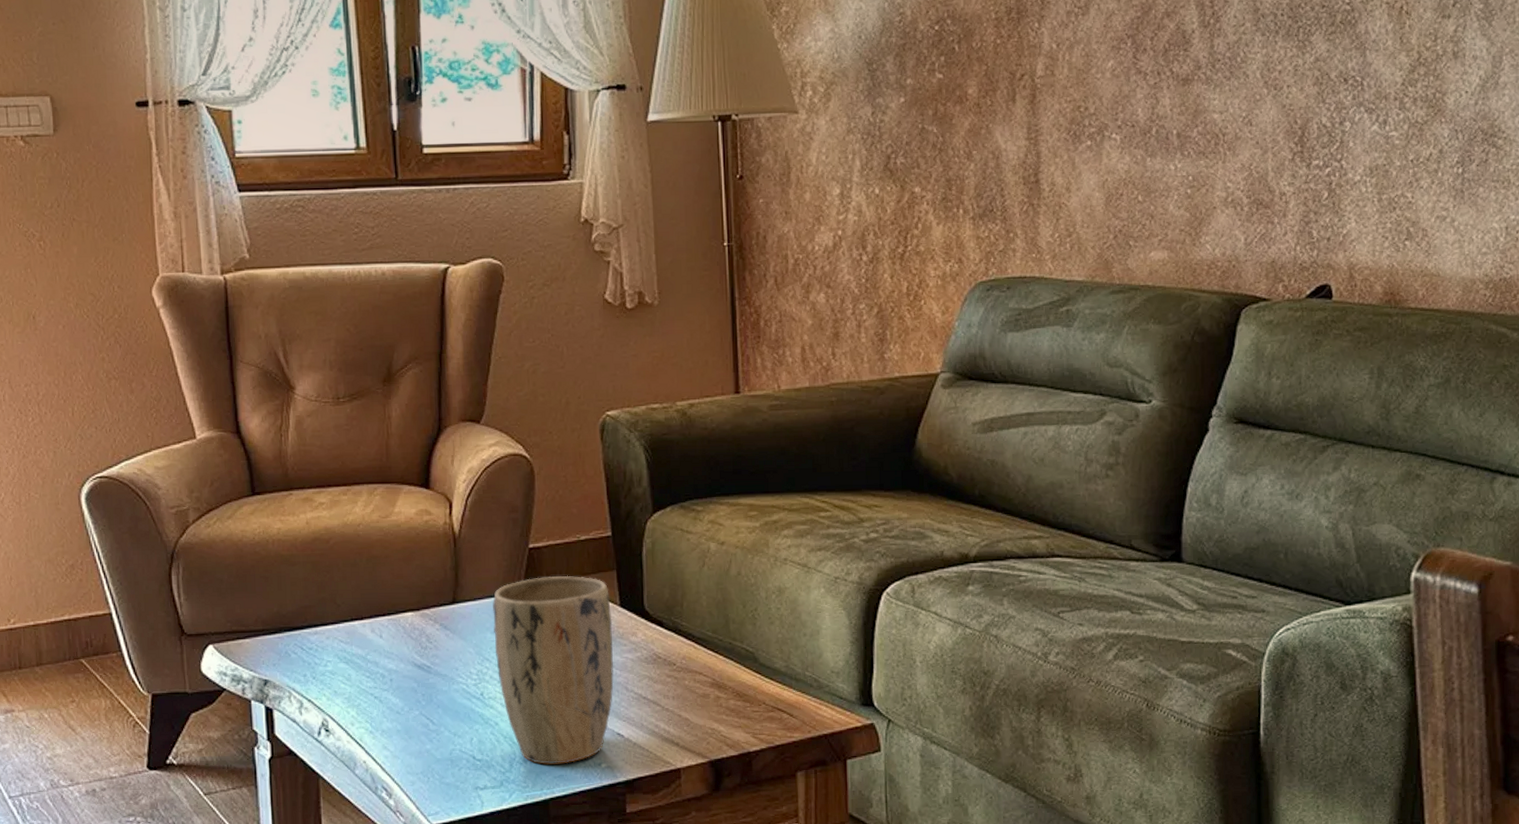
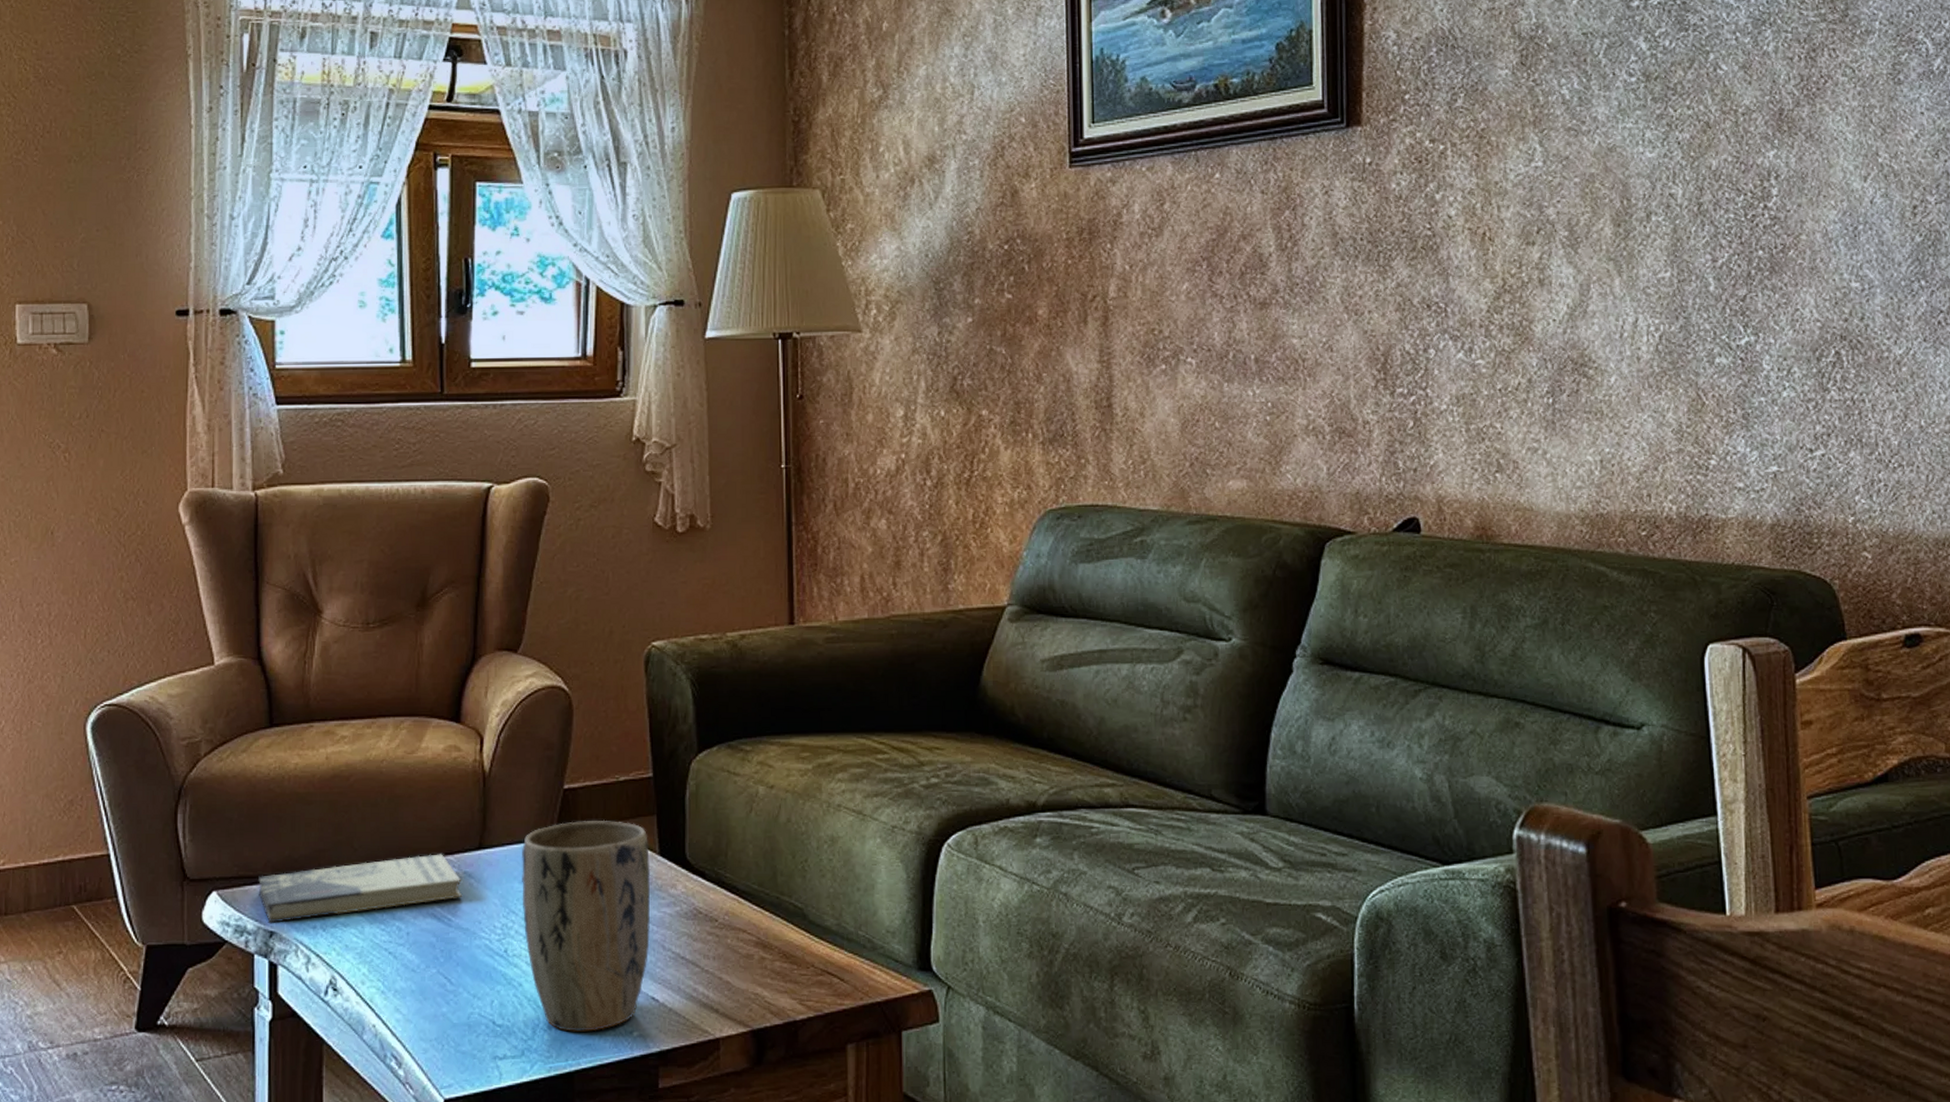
book: none [250,608,440,672] -> present [258,854,463,923]

